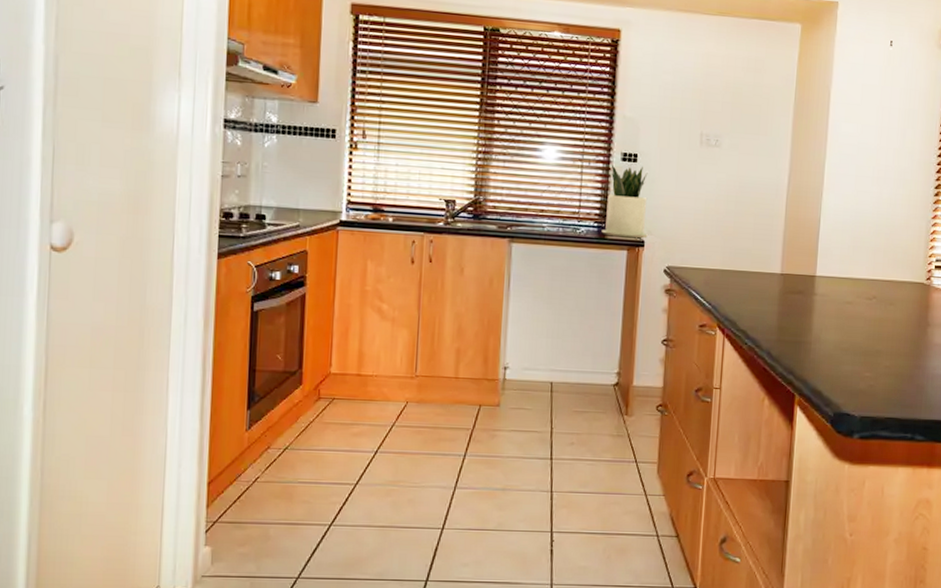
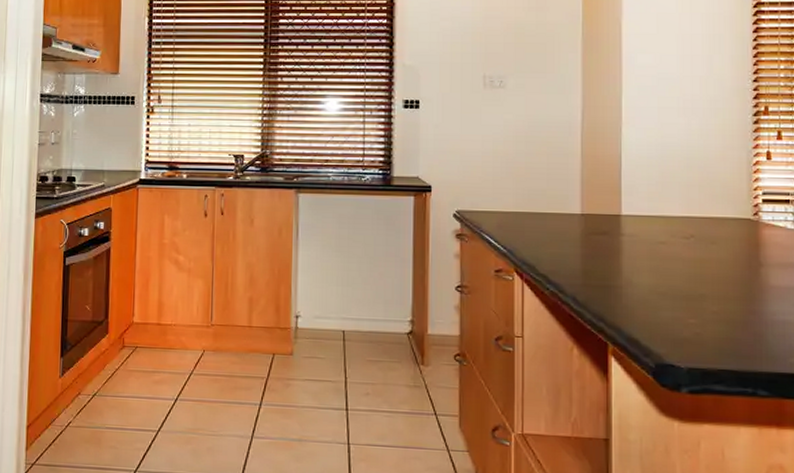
planter: present [601,164,649,239] -> none [387,112,436,184]

